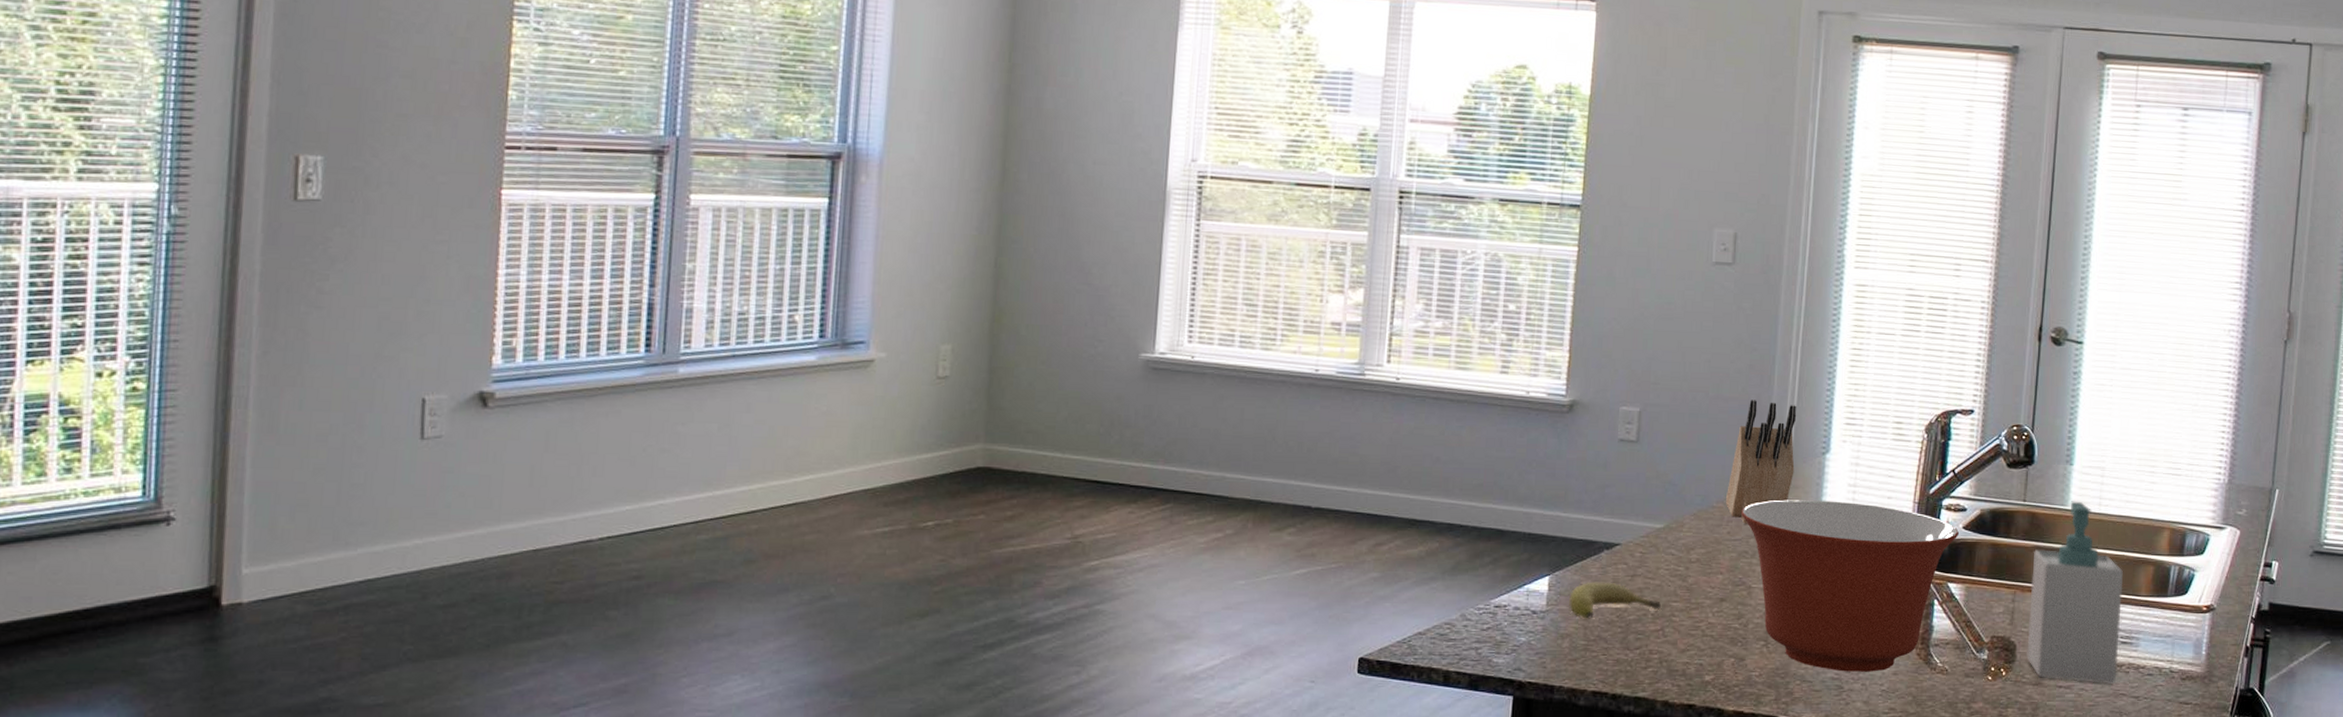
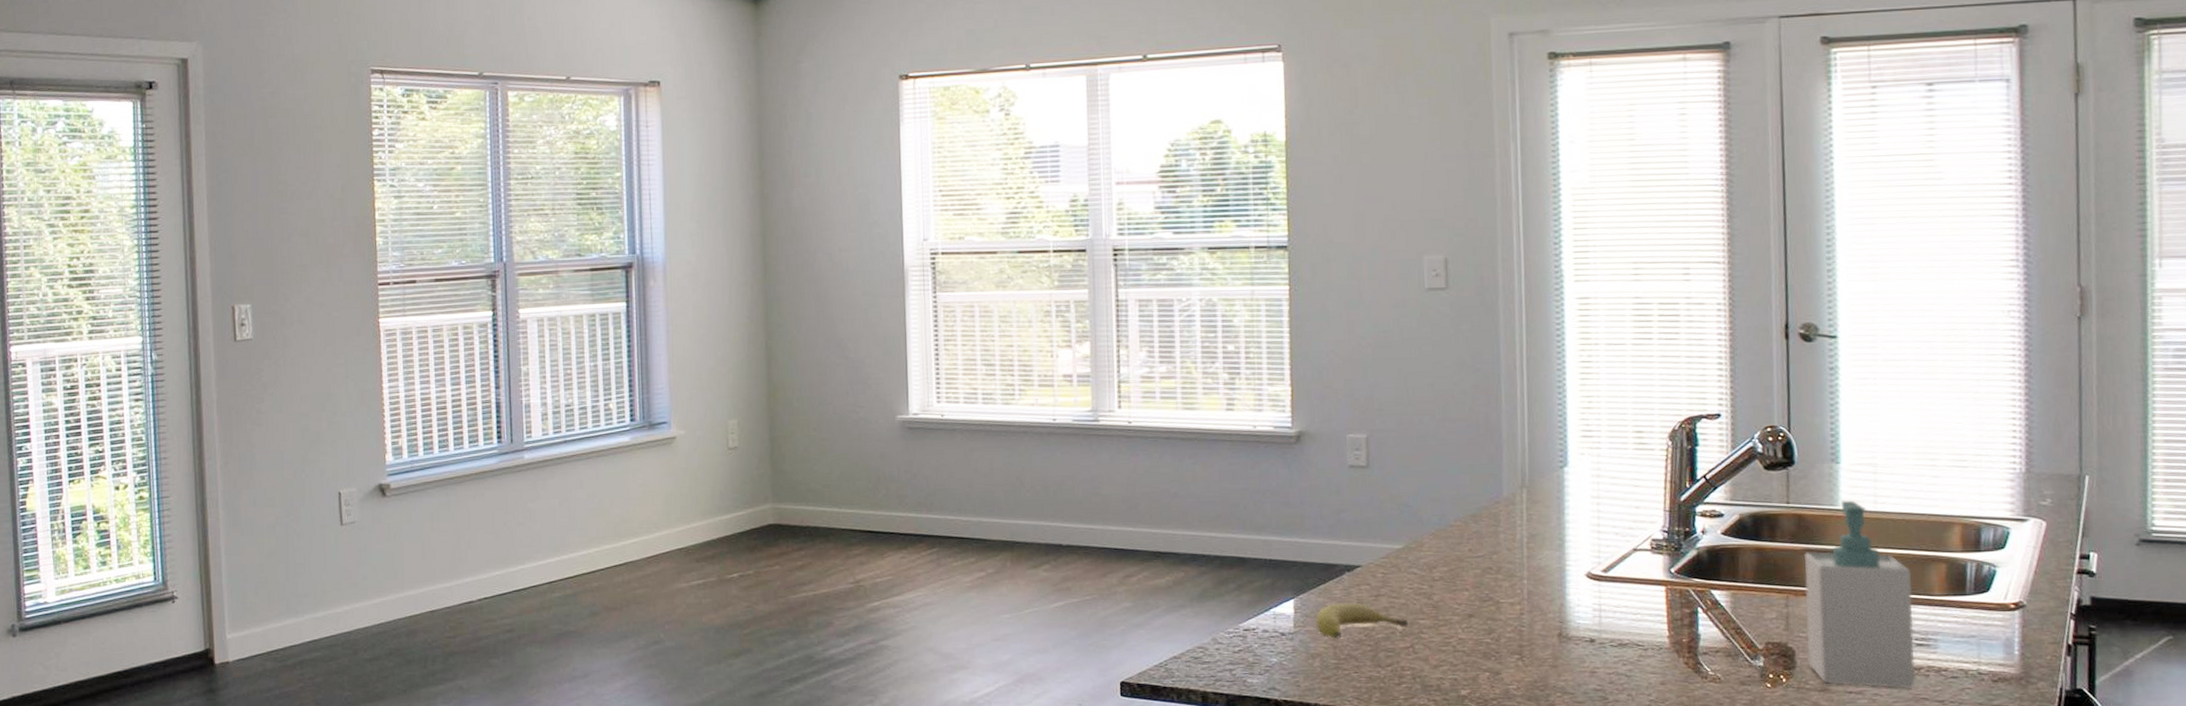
knife block: present [1725,400,1797,524] -> none [1463,419,1533,541]
mixing bowl: present [1741,499,1959,672] -> none [1481,513,1718,683]

